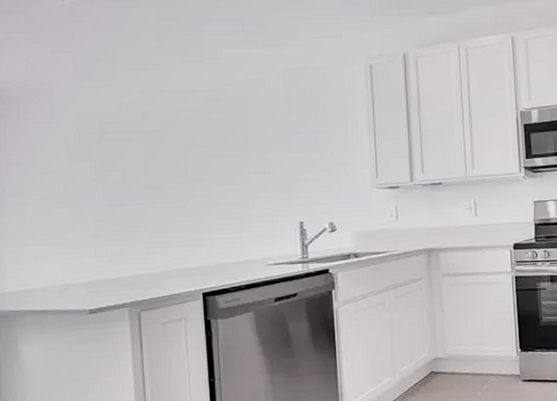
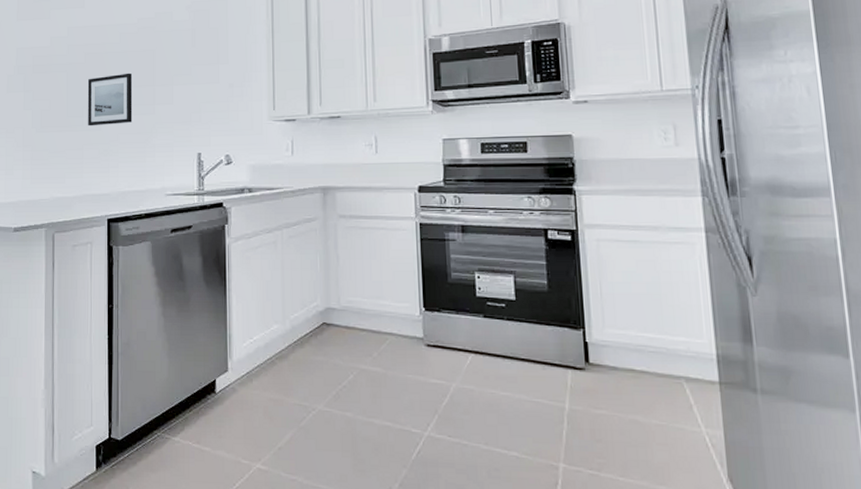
wall art: none [170,141,225,198] -> present [88,73,133,126]

